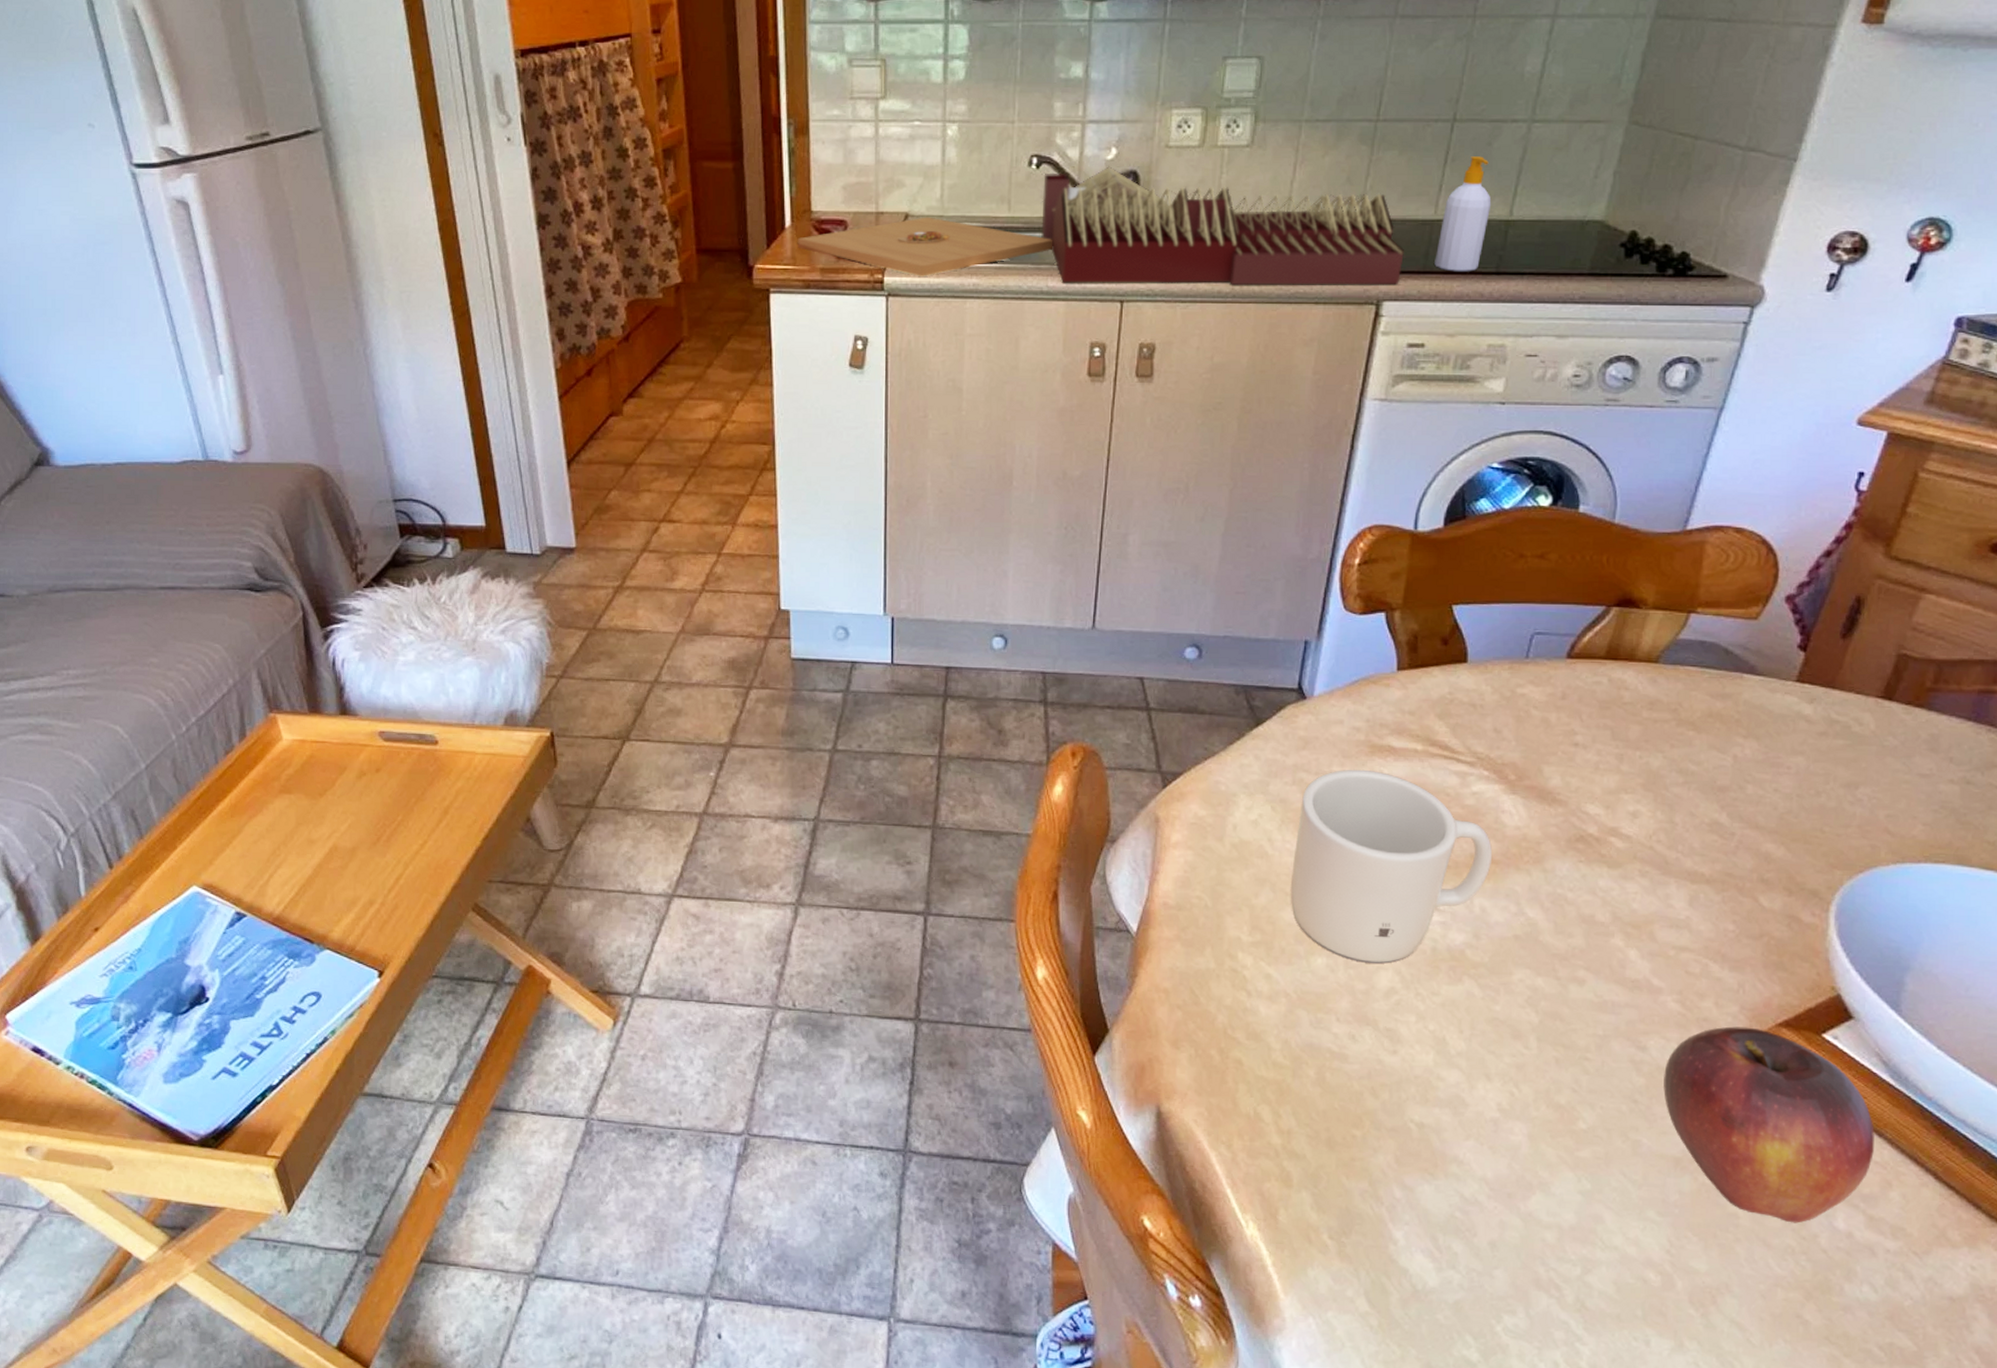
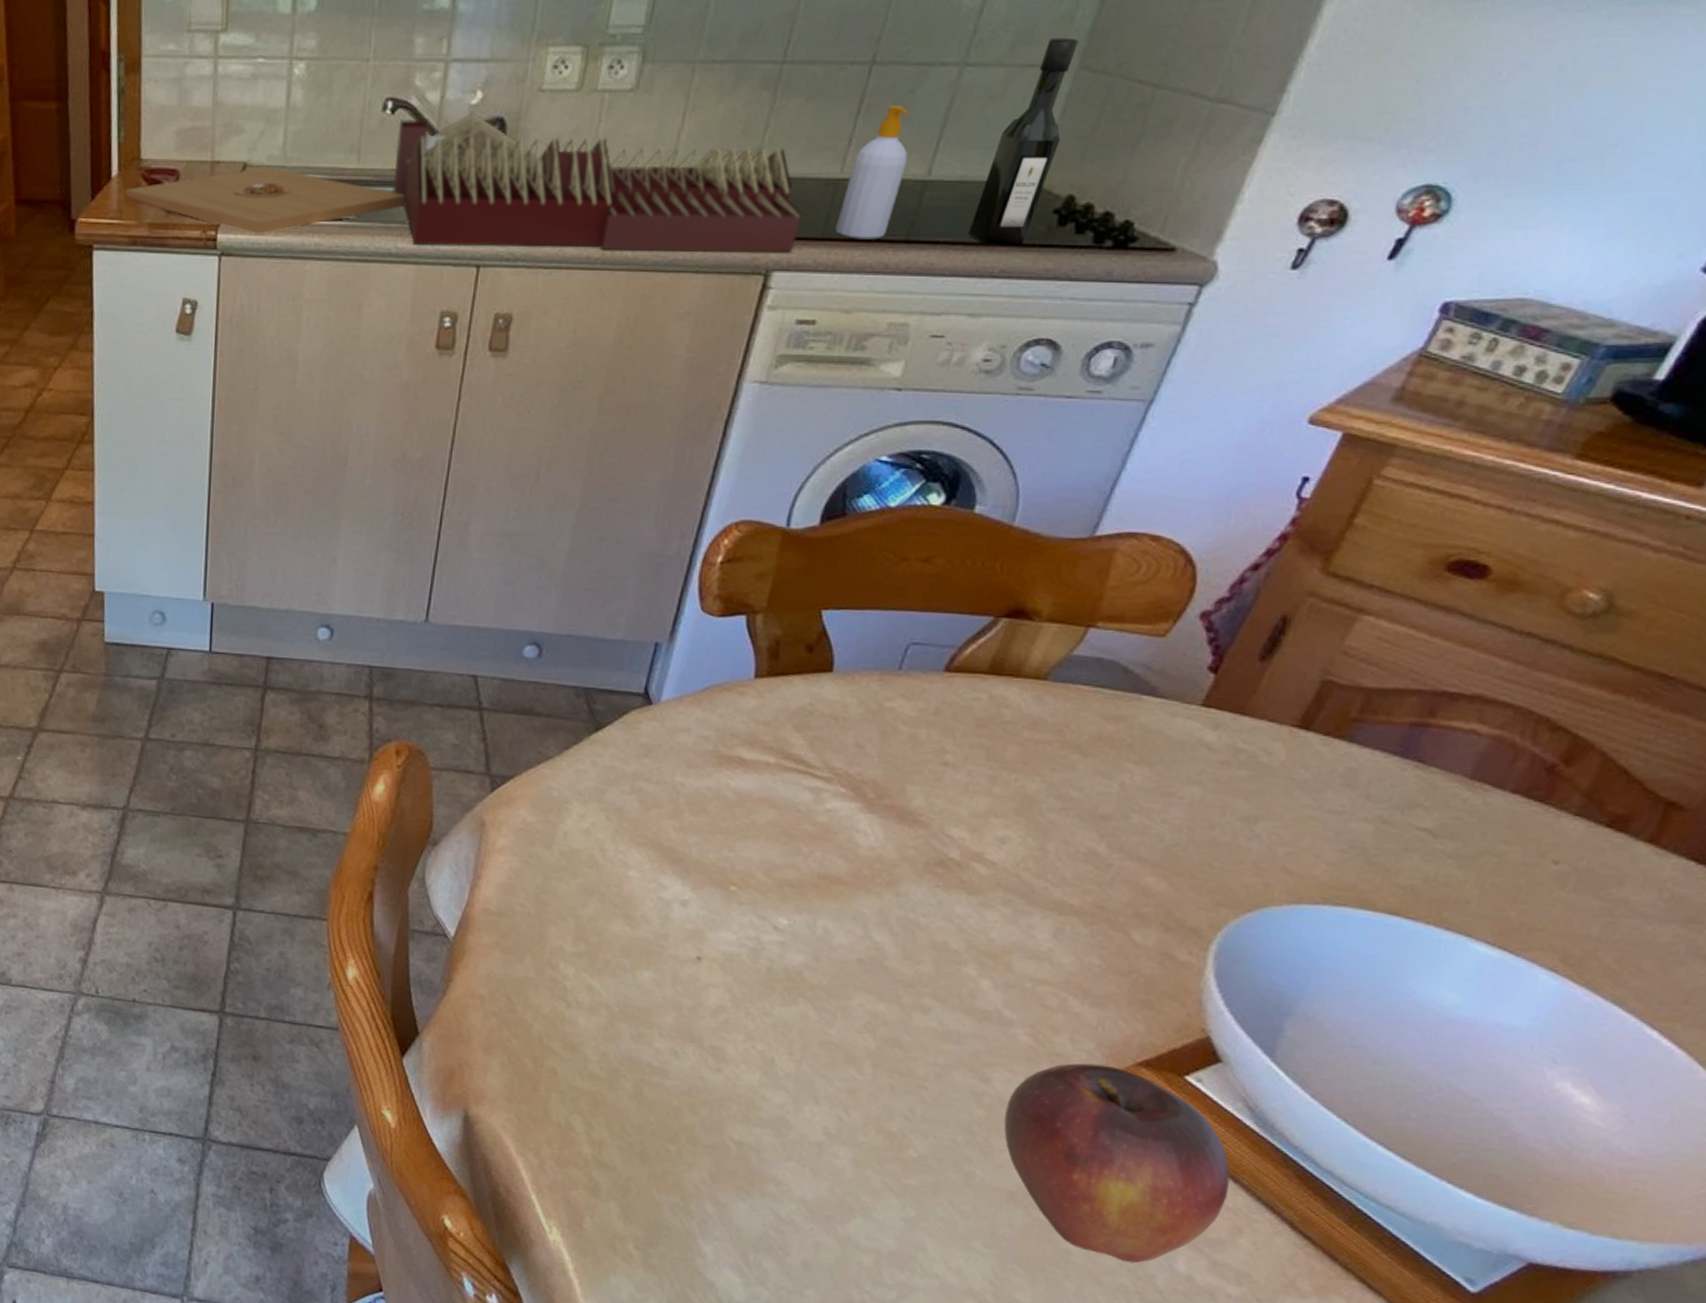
mug: present [1290,769,1493,964] -> none [619,780,843,981]
bottle: none [1550,97,1626,275] -> present [968,37,1078,245]

